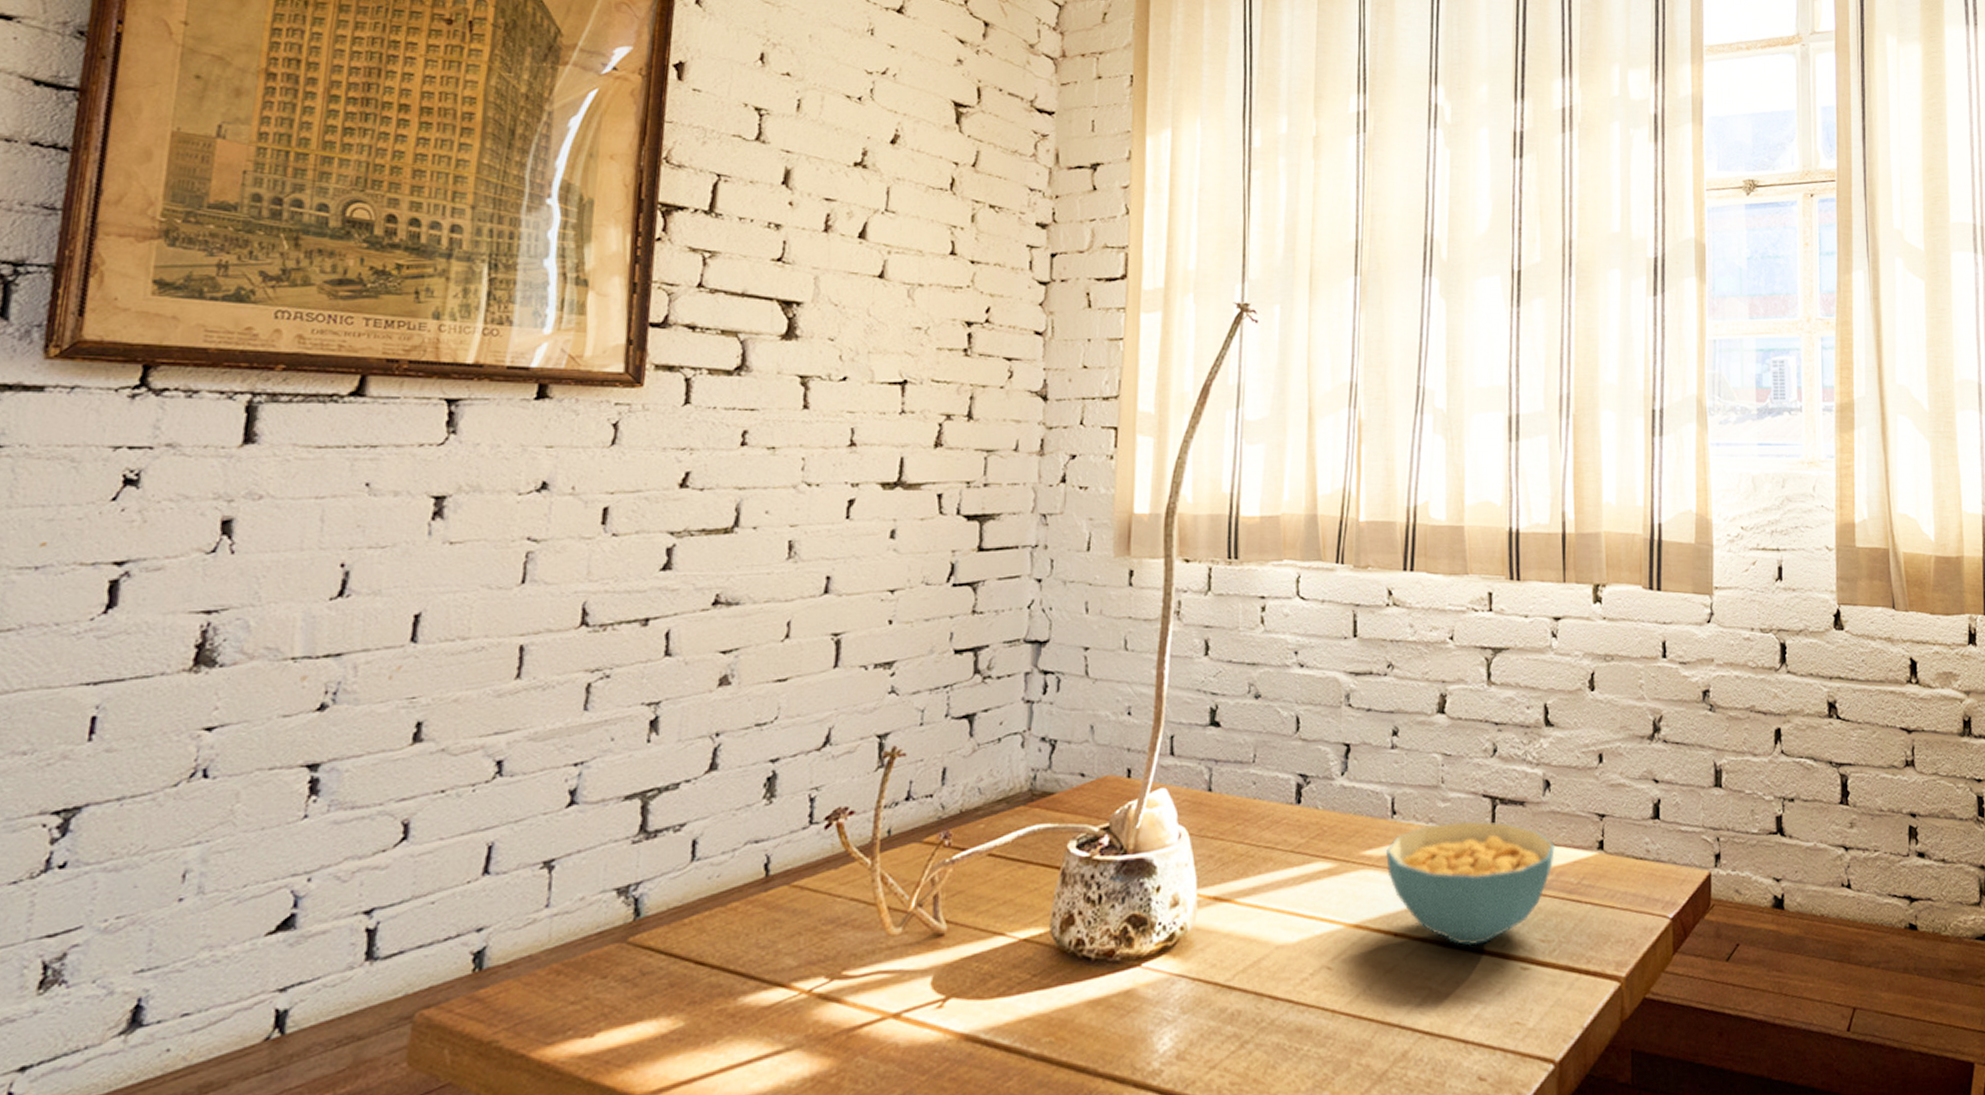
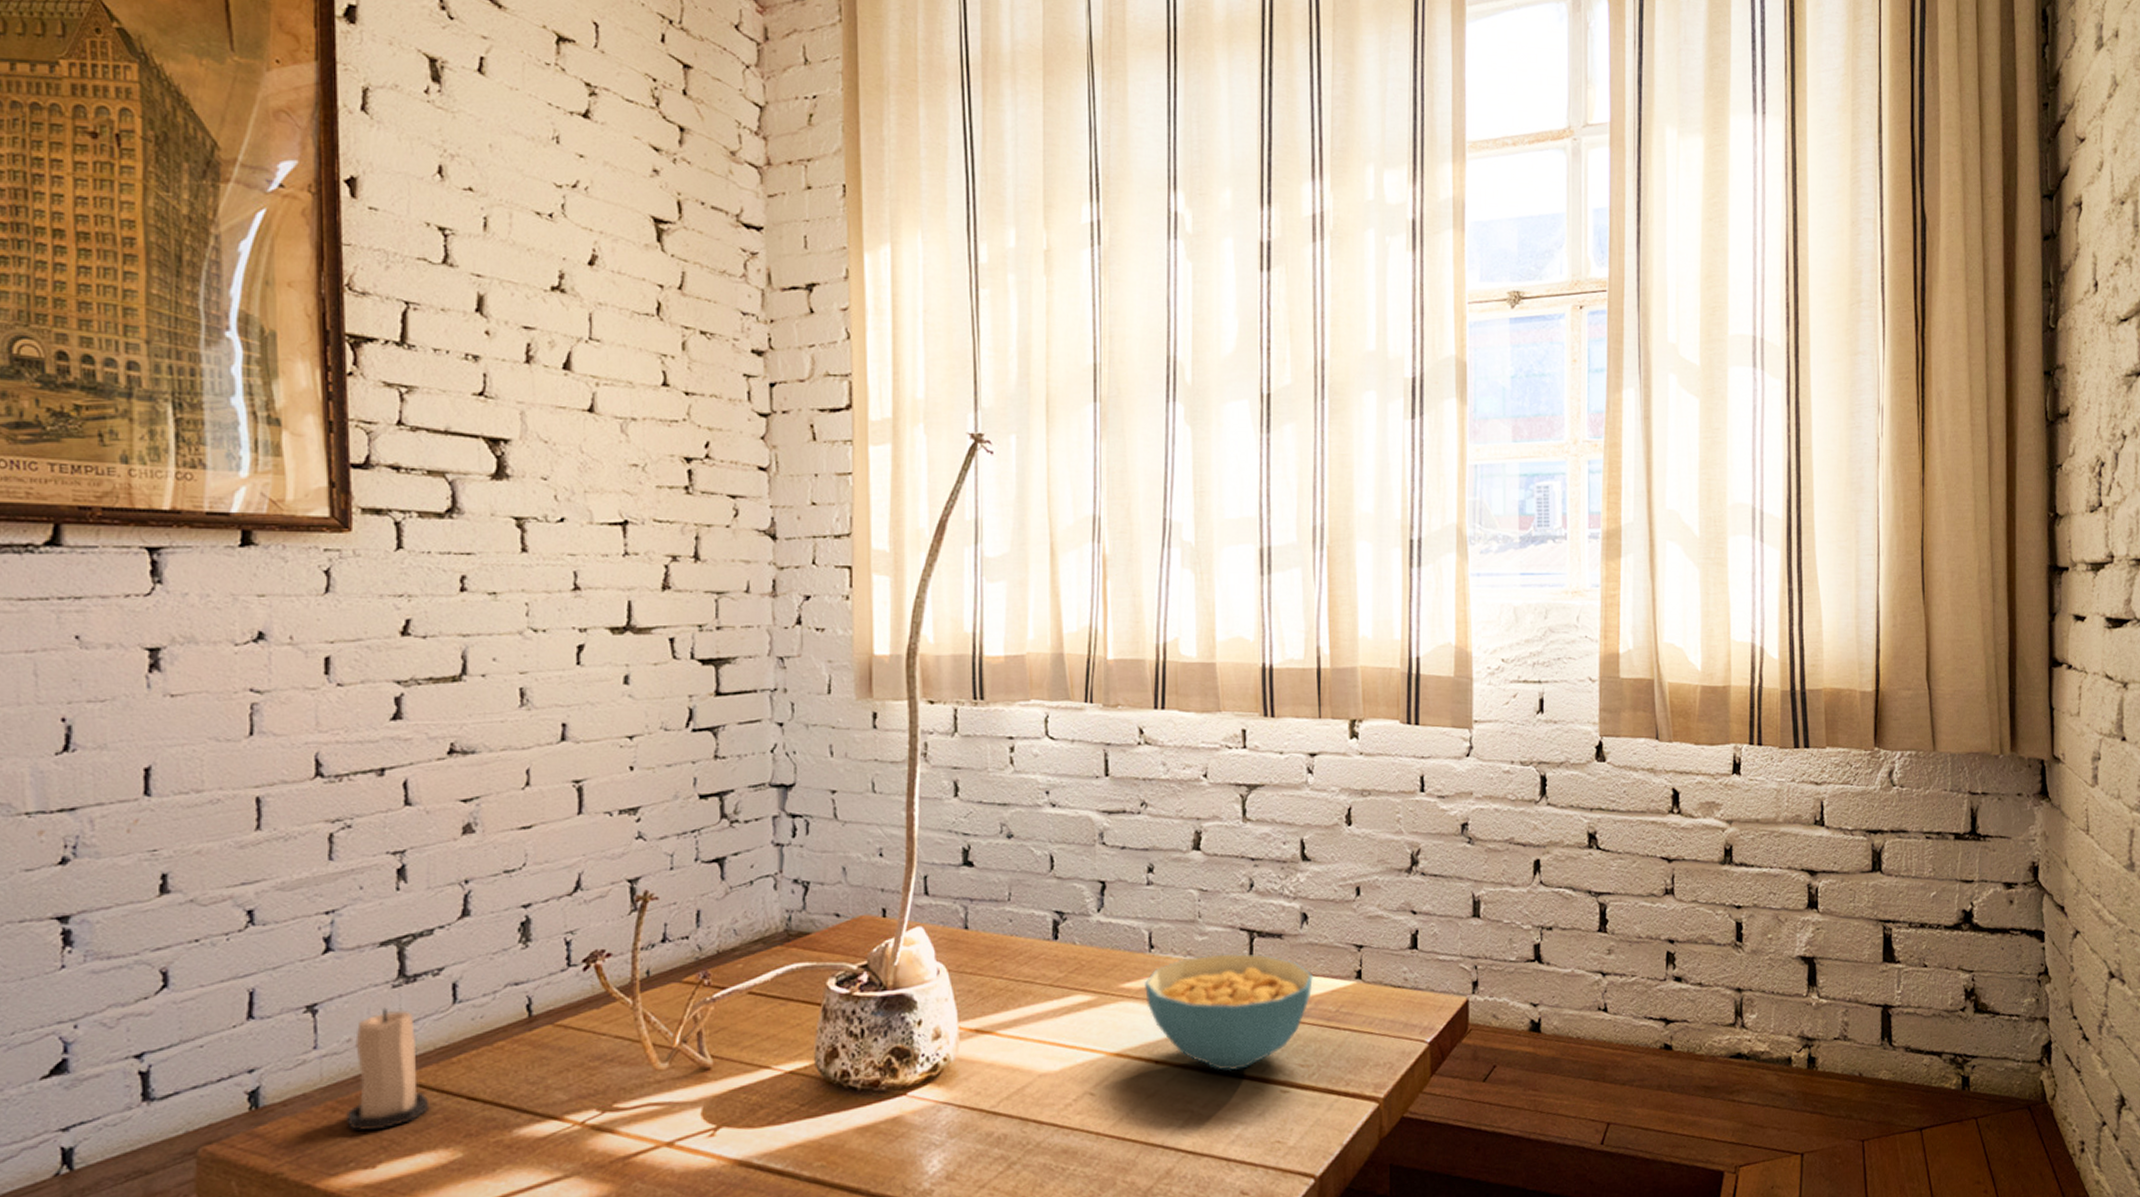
candle: none [570,864,655,997] -> present [346,1007,428,1132]

